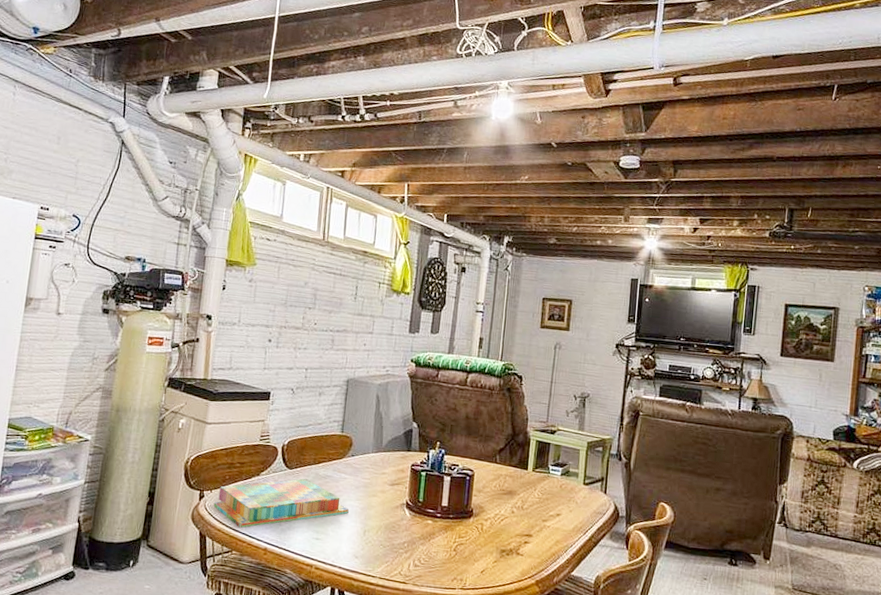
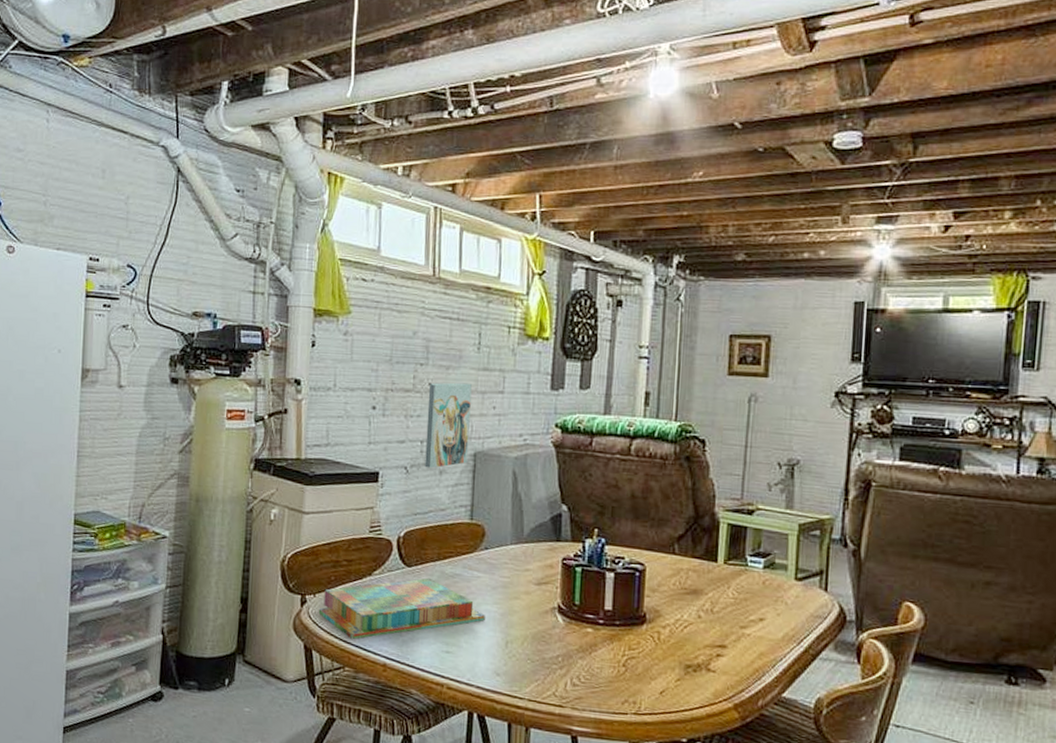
wall art: none [307,323,348,391] -> present [424,382,472,468]

